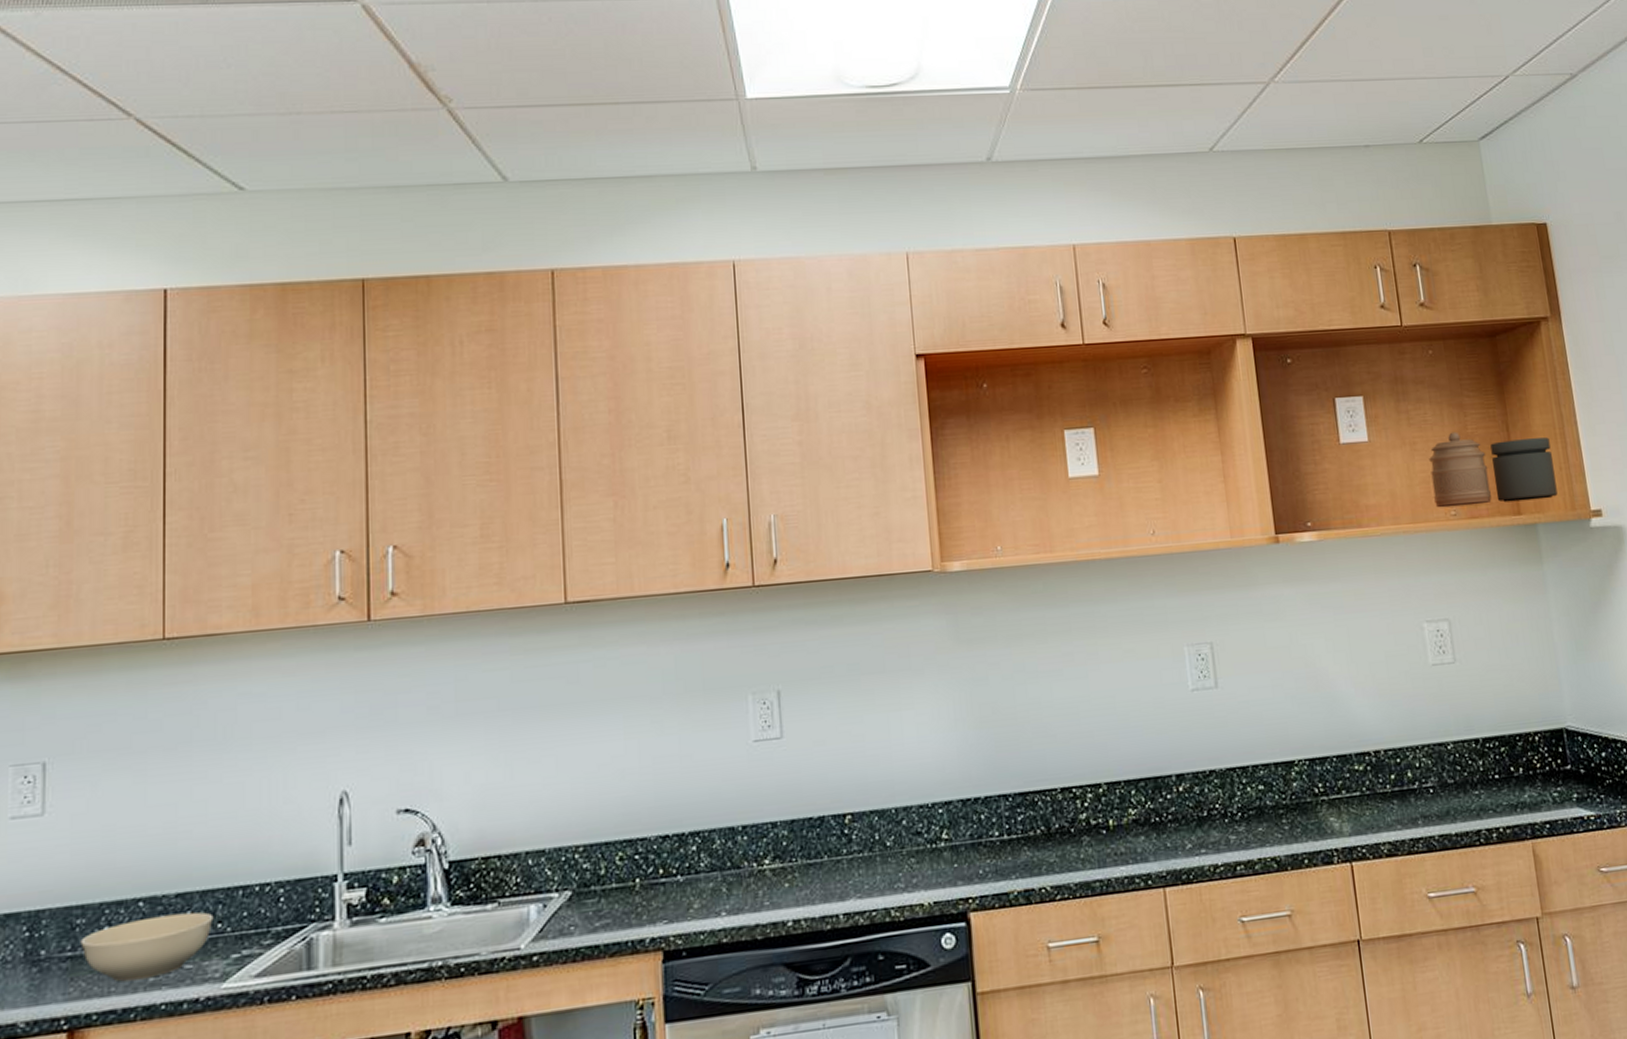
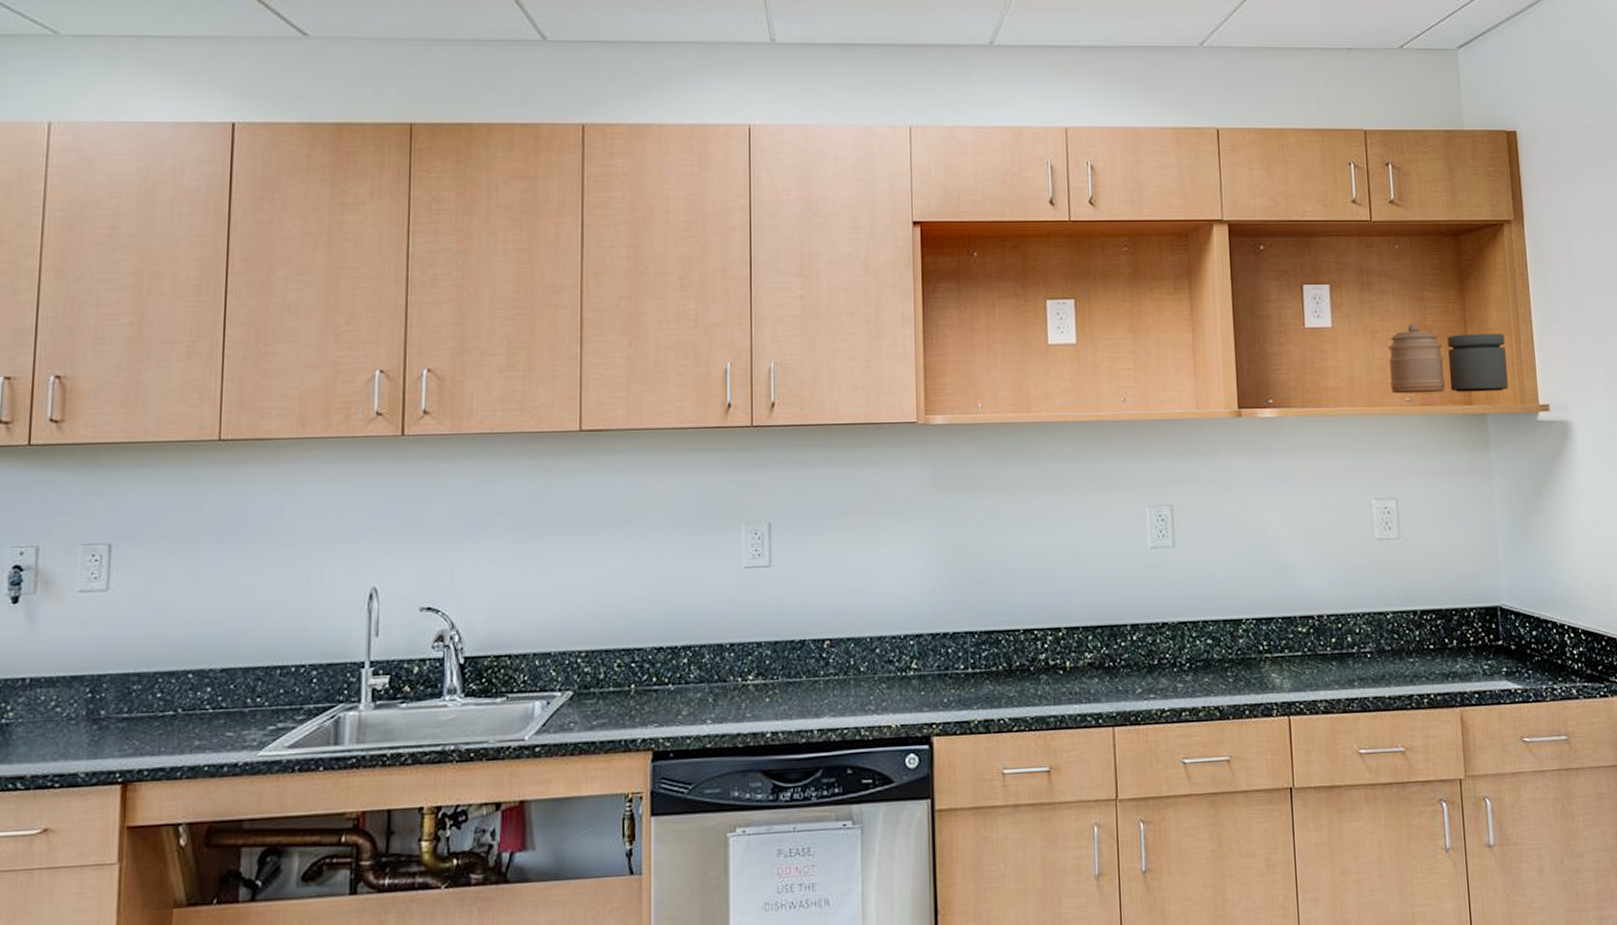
bowl: present [80,912,214,982] -> none [136,686,254,744]

